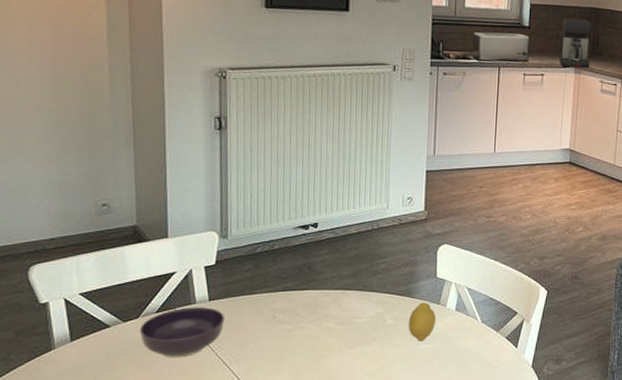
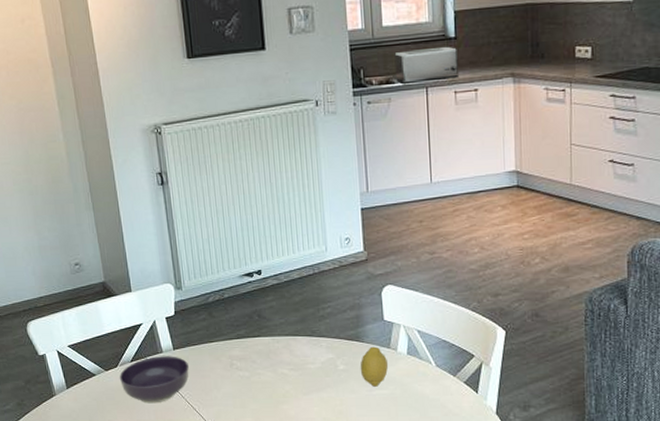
coffee maker: present [560,18,592,69] -> none [493,18,531,78]

